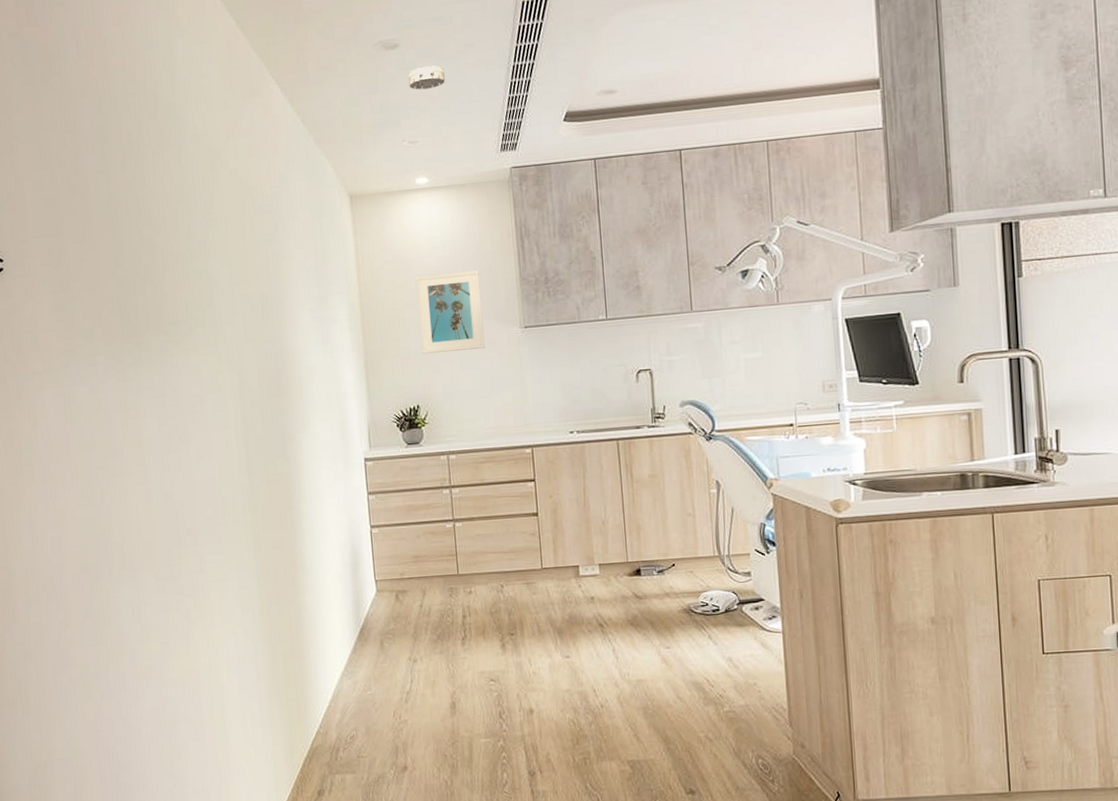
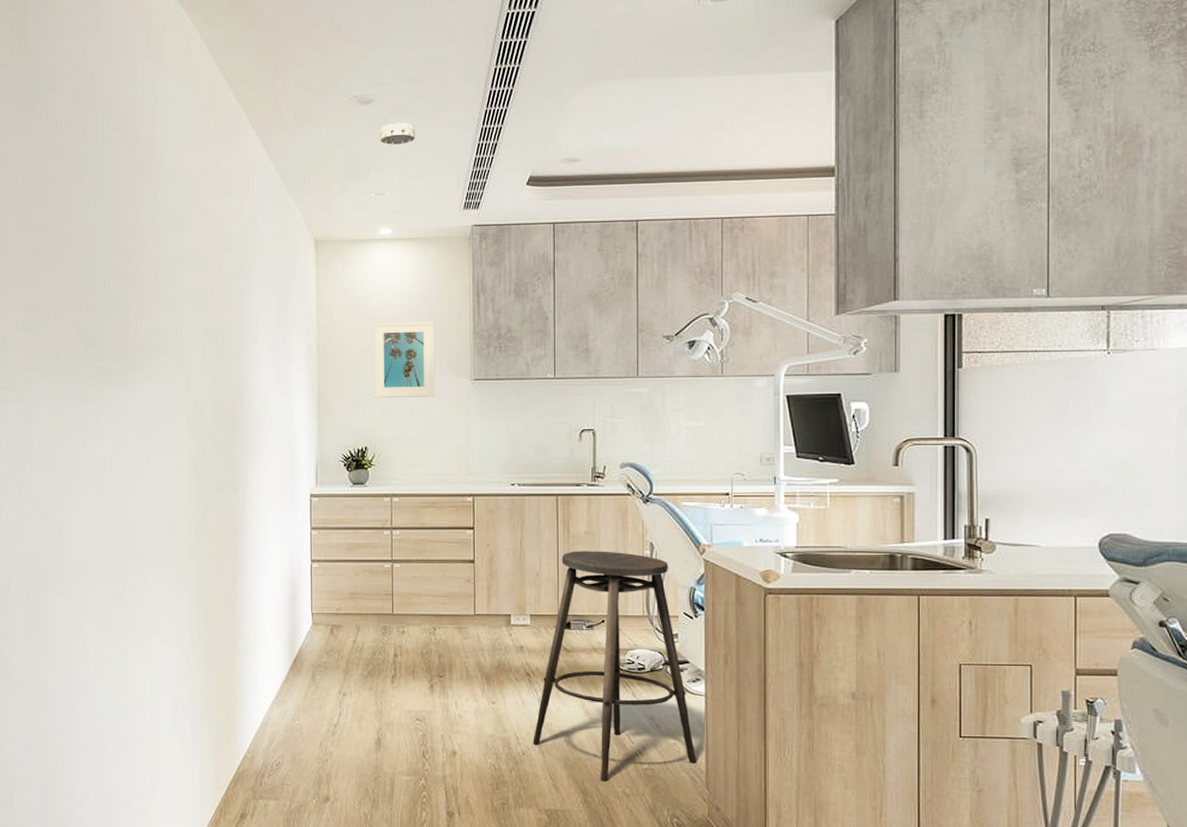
stool: none [610,493,779,727] -> present [533,551,697,780]

